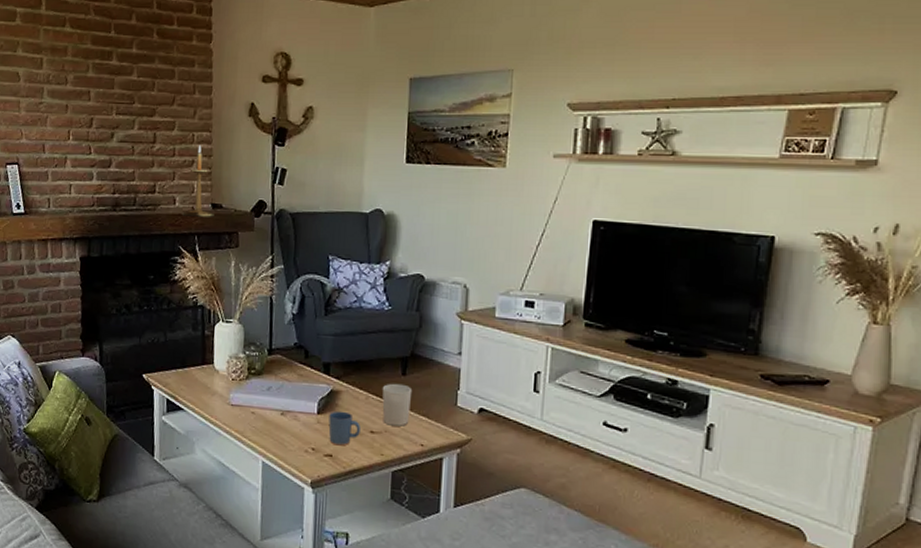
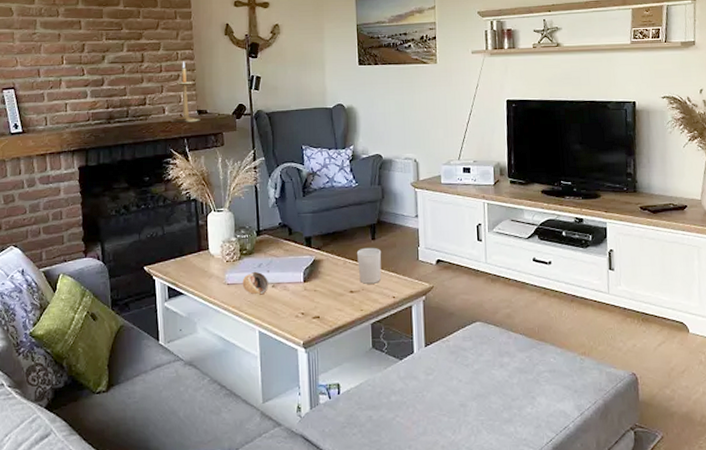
seashell: none [248,394,279,422] -> present [242,270,269,295]
mug: present [328,410,360,446] -> none [314,277,341,308]

